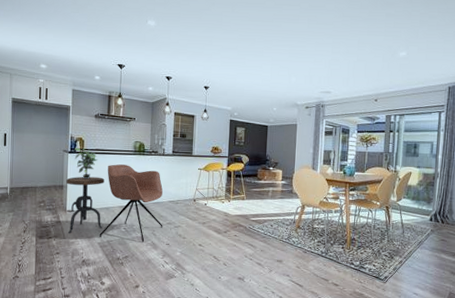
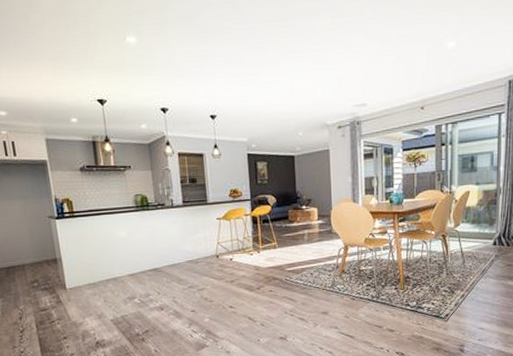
side table: present [66,176,105,233] -> none [59,243,113,314]
potted plant: present [74,147,98,179] -> none [62,210,94,248]
armchair: present [99,164,163,243] -> none [106,224,185,313]

